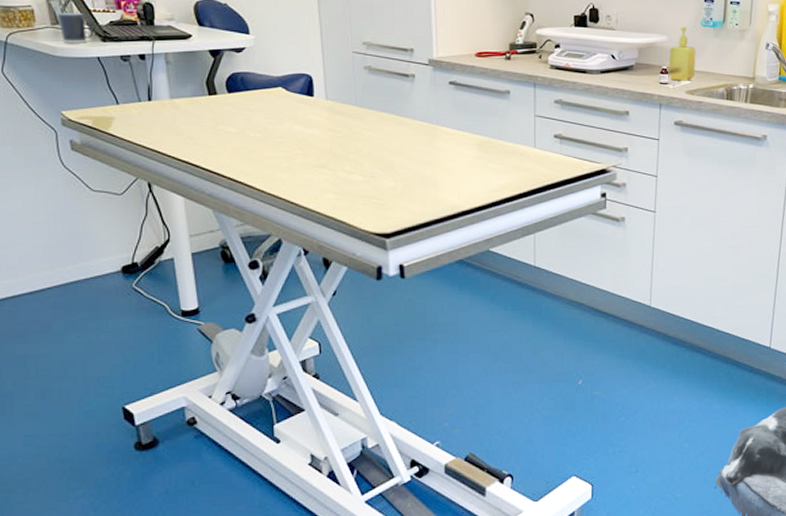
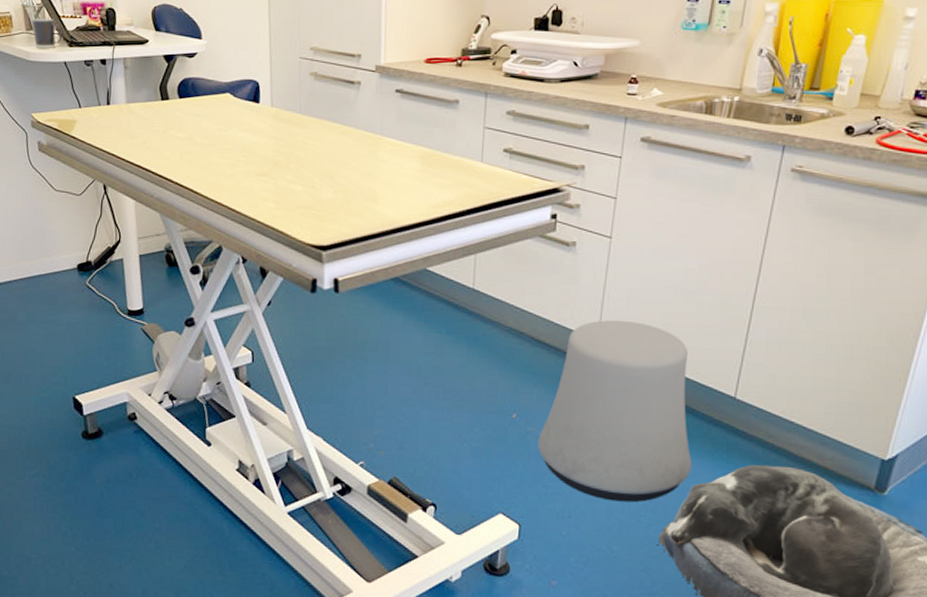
stool: none [603,286,739,452] -> present [538,320,692,503]
soap dispenser: present [669,26,696,81] -> none [639,29,673,92]

